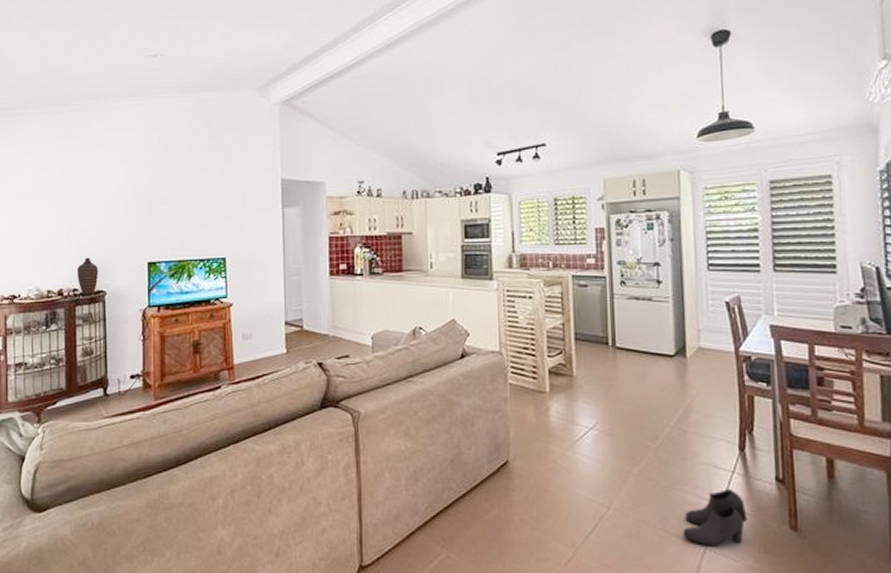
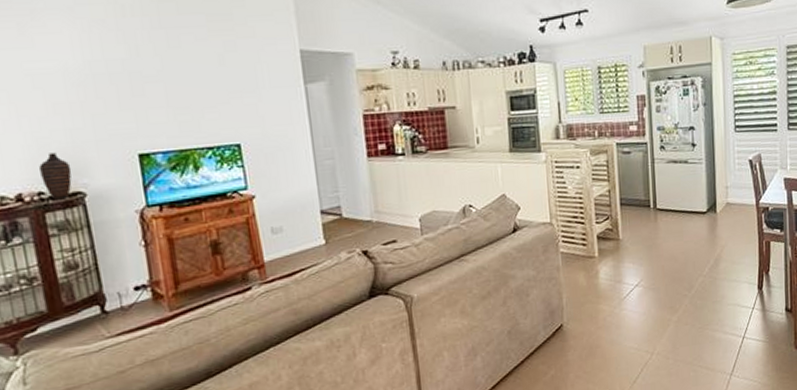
shoe: present [682,488,748,546] -> none [713,322,764,374]

